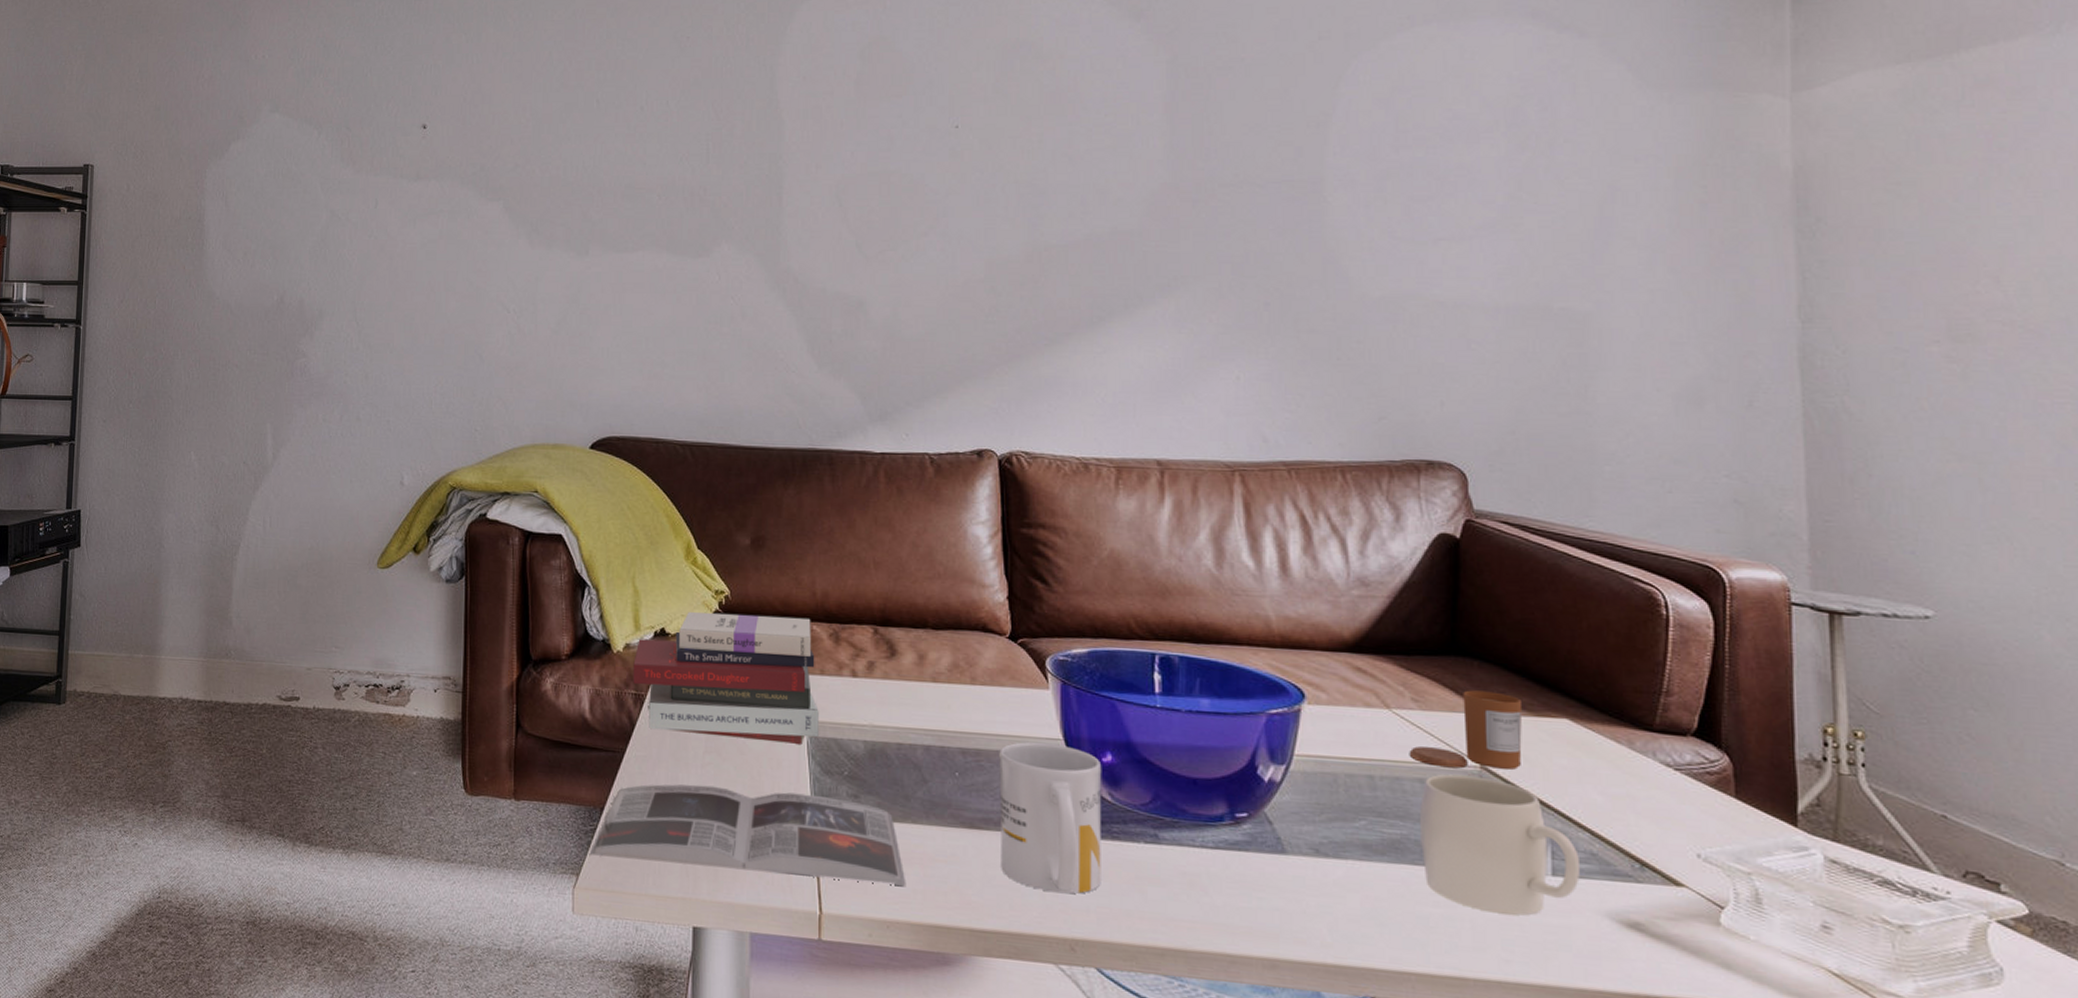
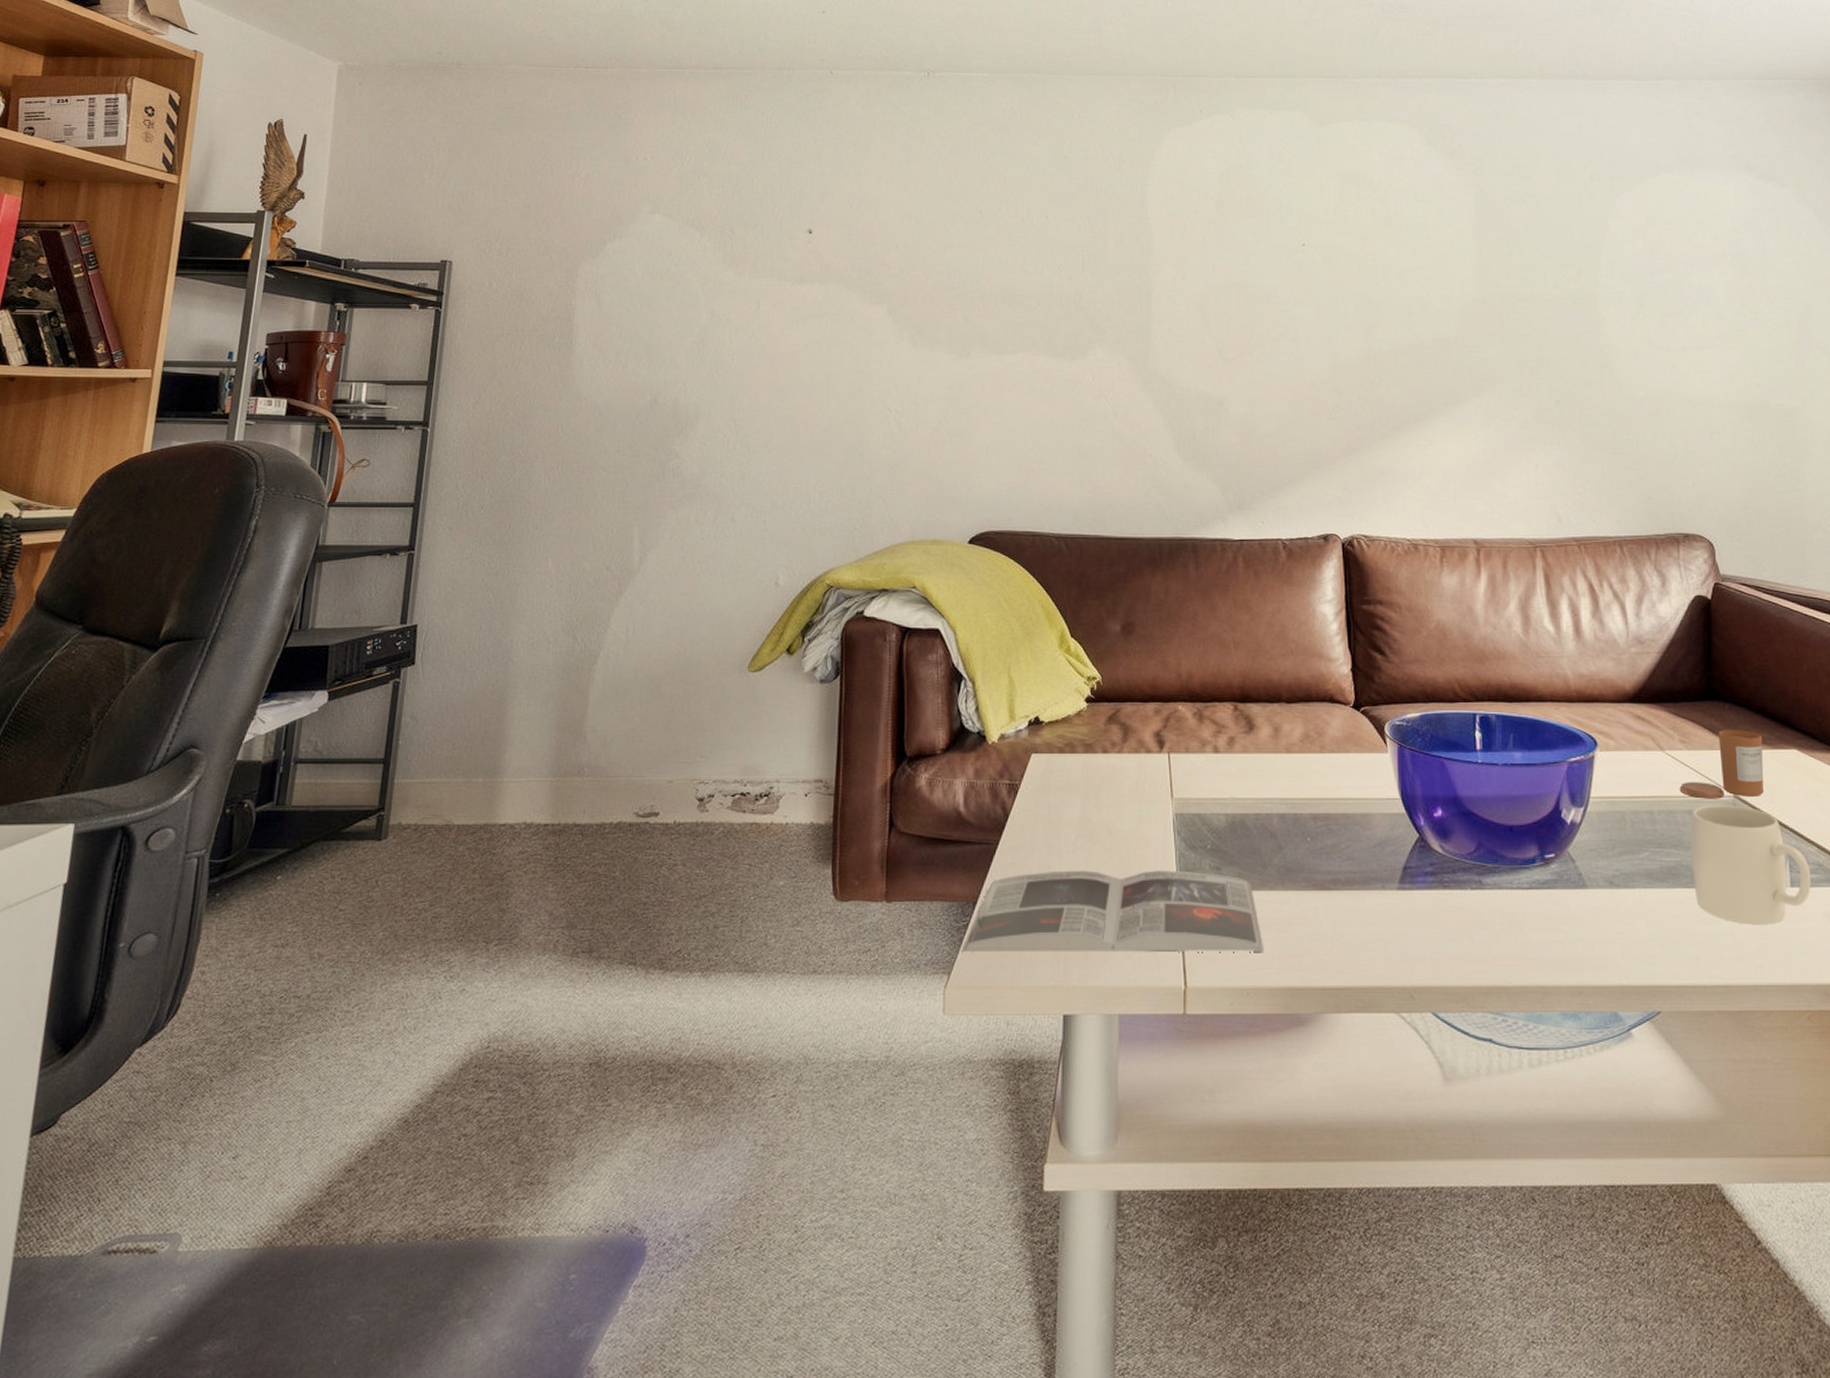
books: present [633,611,819,744] -> none [1007,698,1184,822]
mug: present [999,742,1102,894] -> none [1346,802,1435,944]

